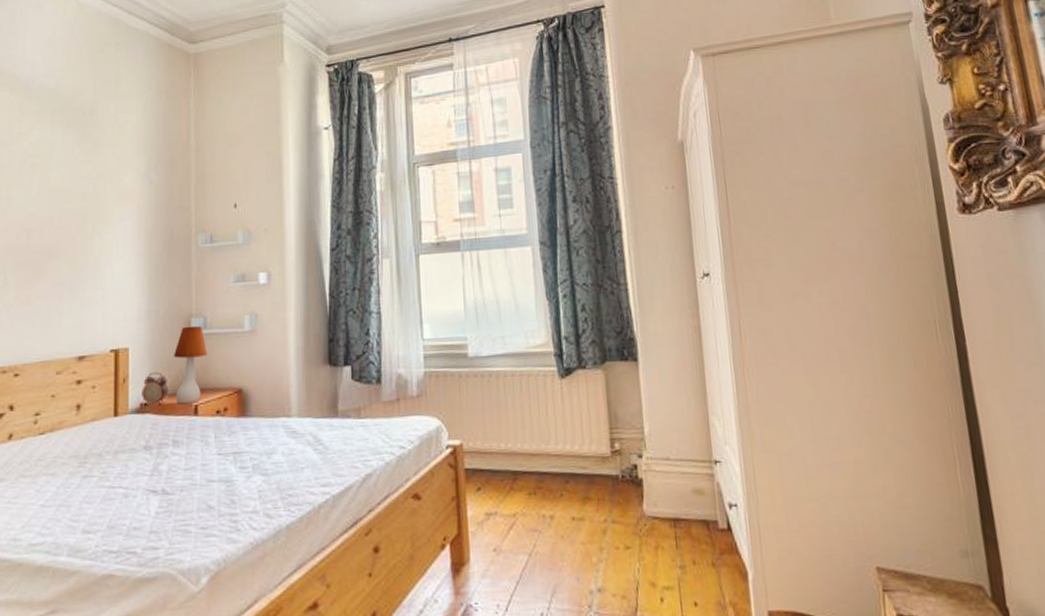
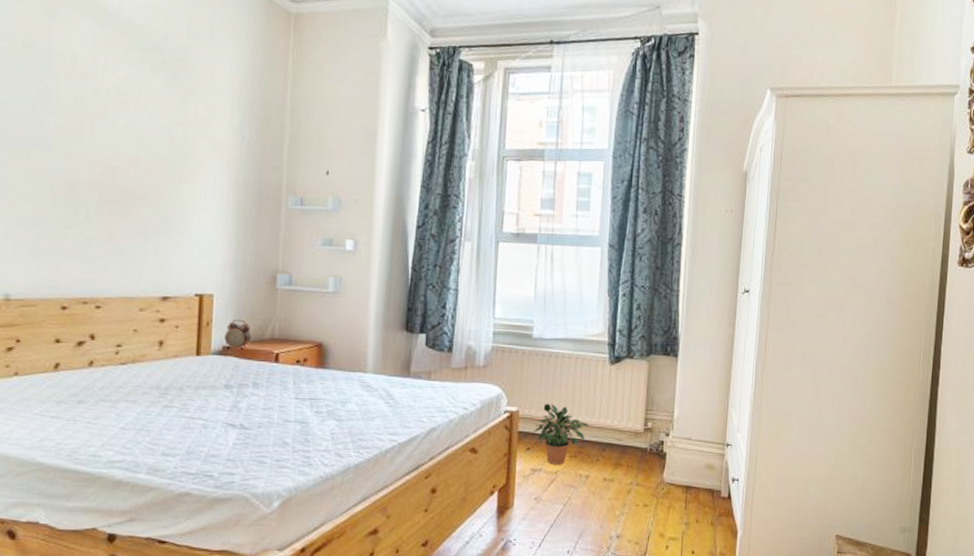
table lamp: present [174,325,208,406] -> none [257,280,292,353]
potted plant: none [481,431,547,506] -> present [533,403,590,465]

